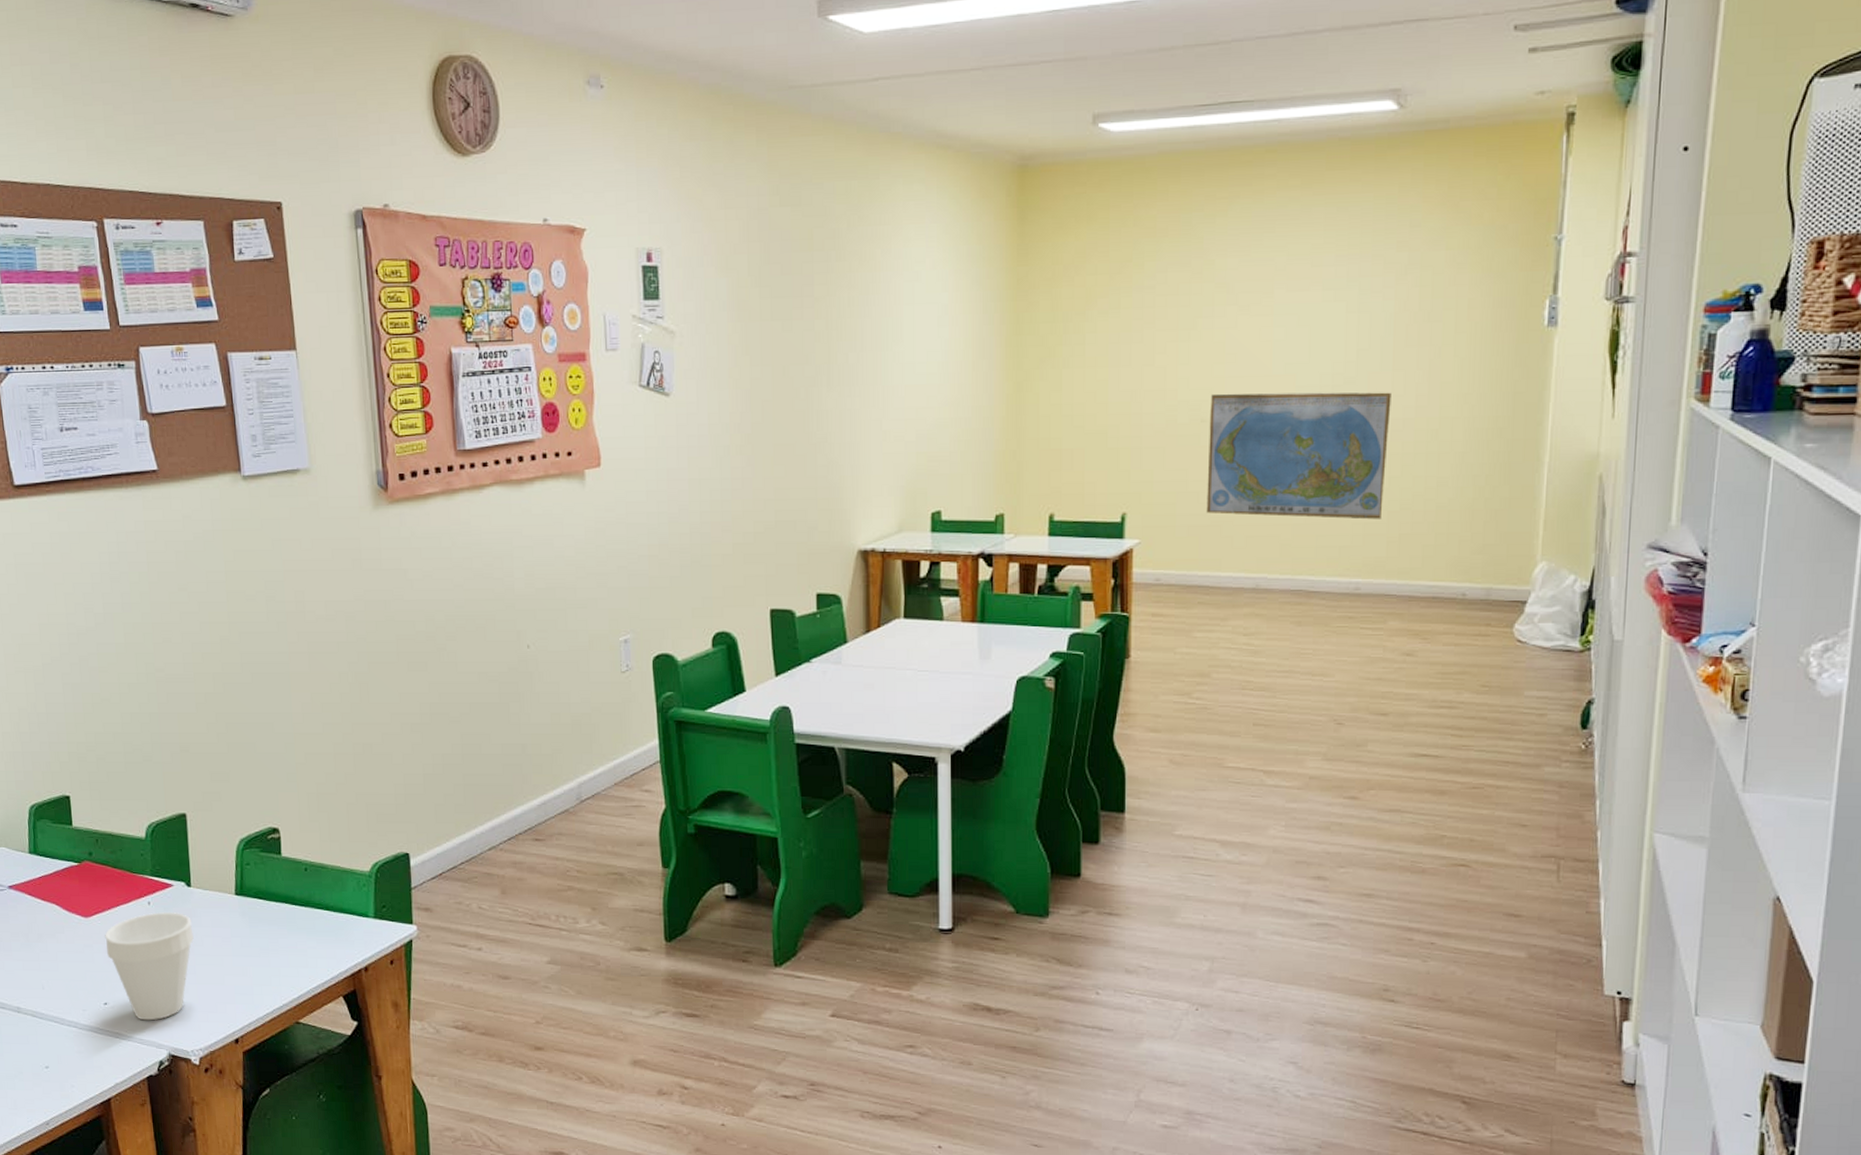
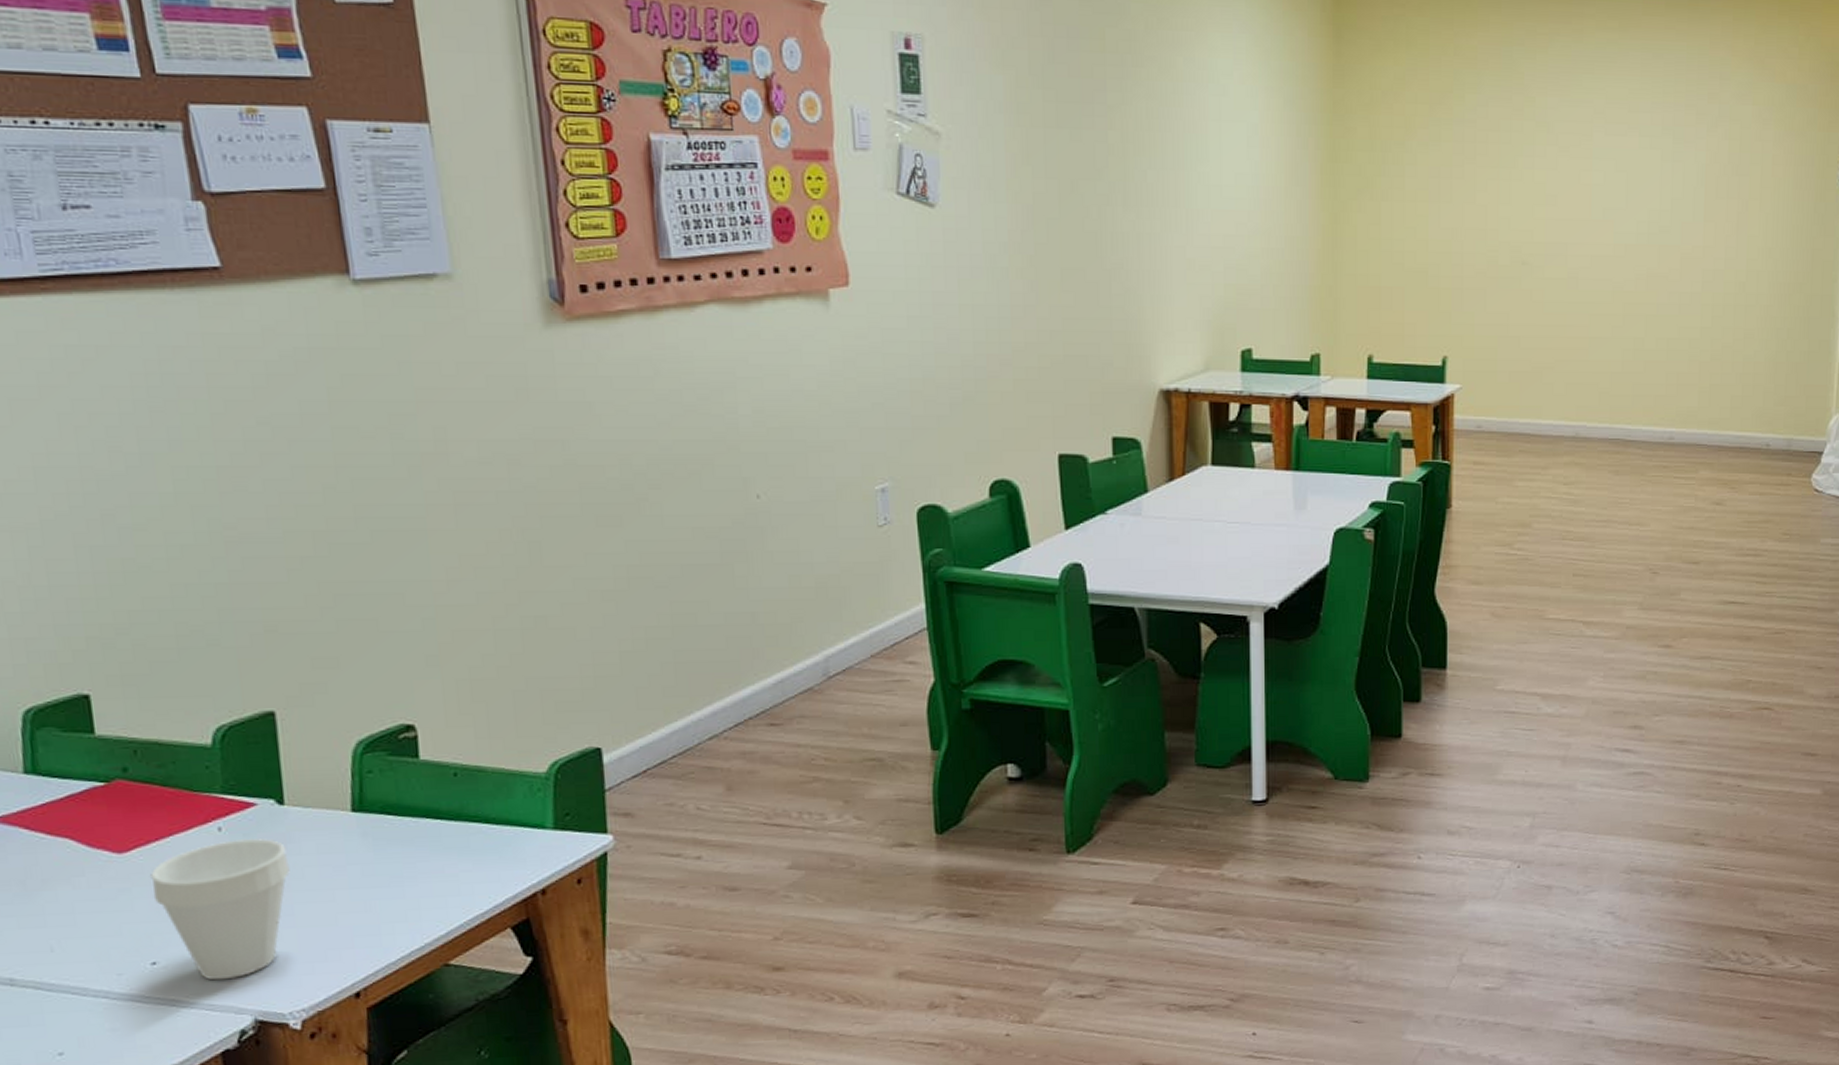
world map: present [1206,392,1391,520] -> none [1527,236,1703,369]

